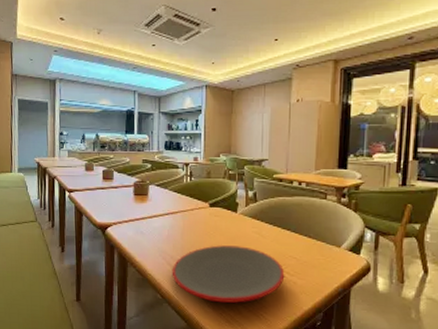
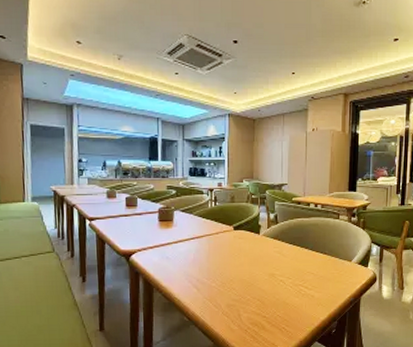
plate: present [172,245,285,303] -> none [198,265,304,320]

